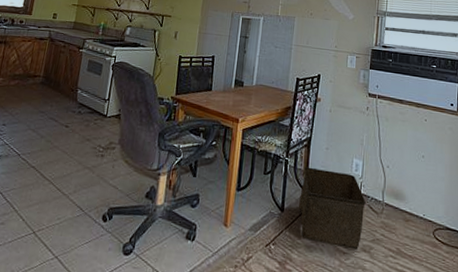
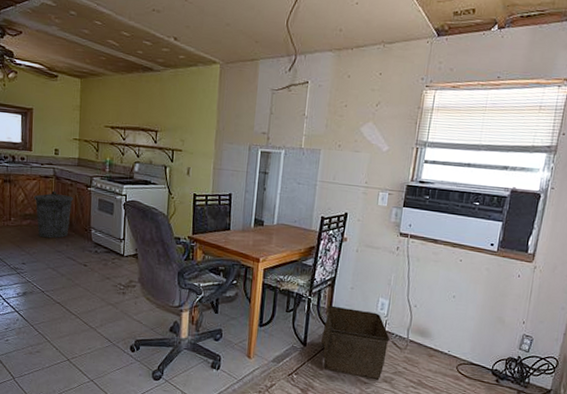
trash can: none [24,52,64,99] -> present [34,190,73,239]

